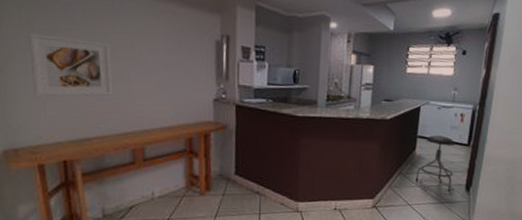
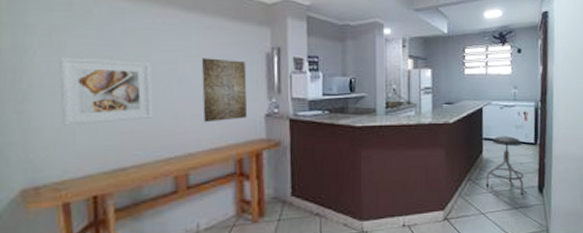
wall art: none [155,41,198,103] -> present [201,58,248,123]

